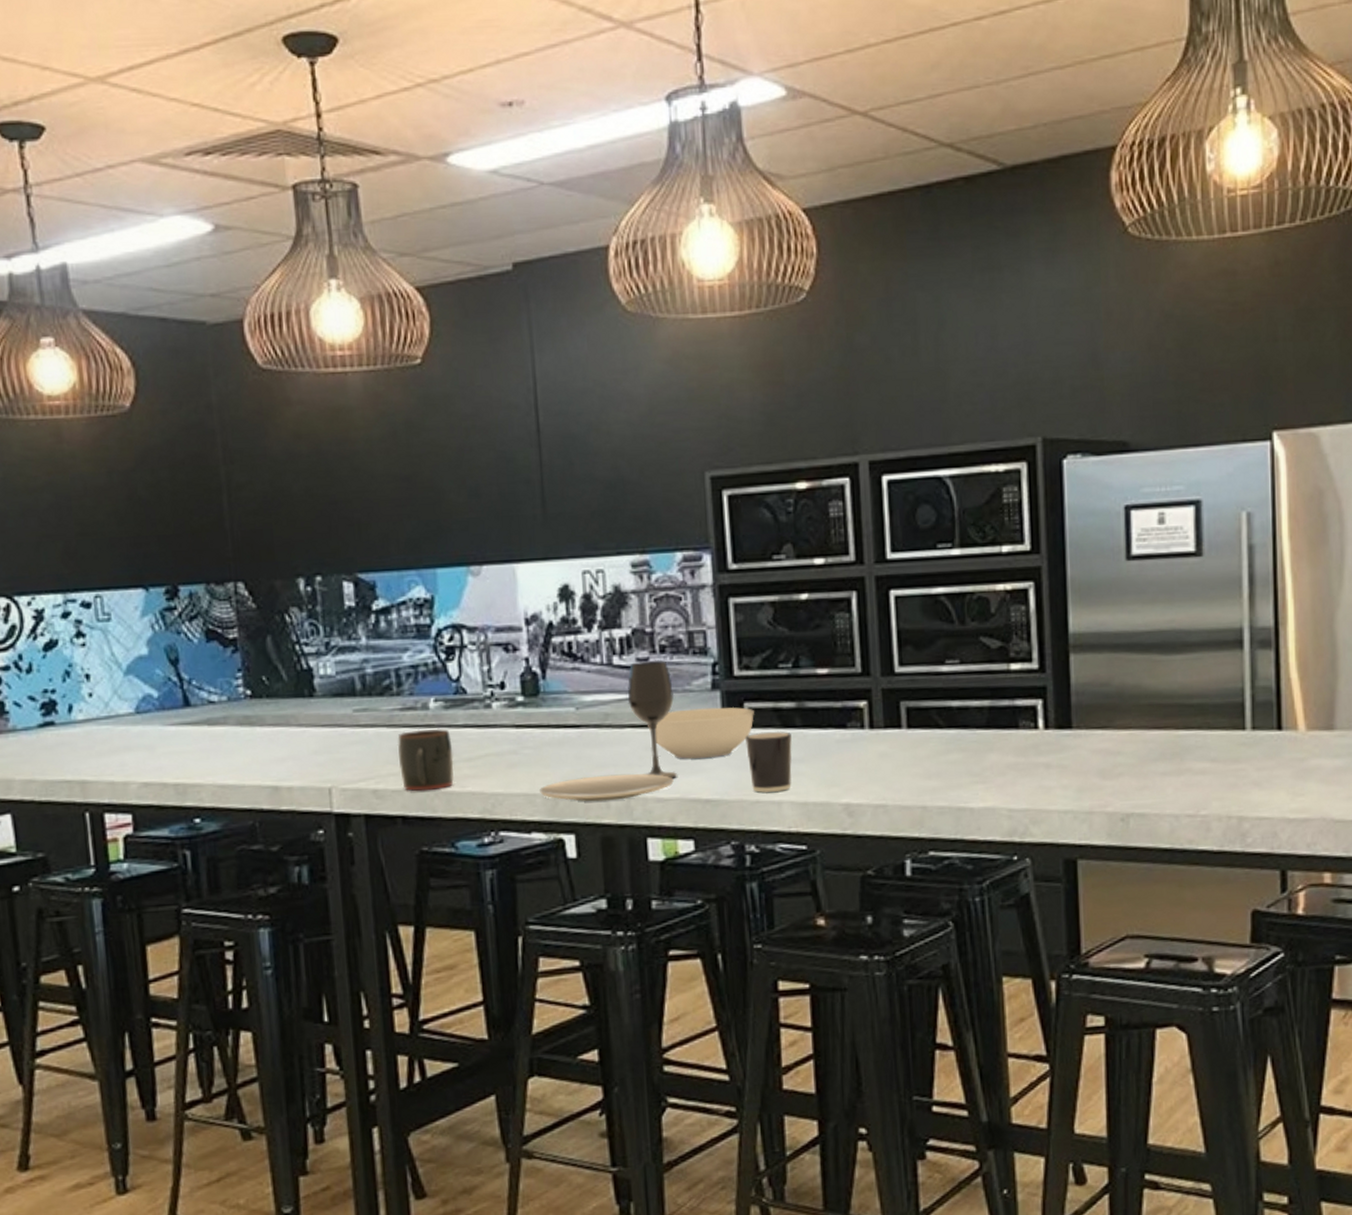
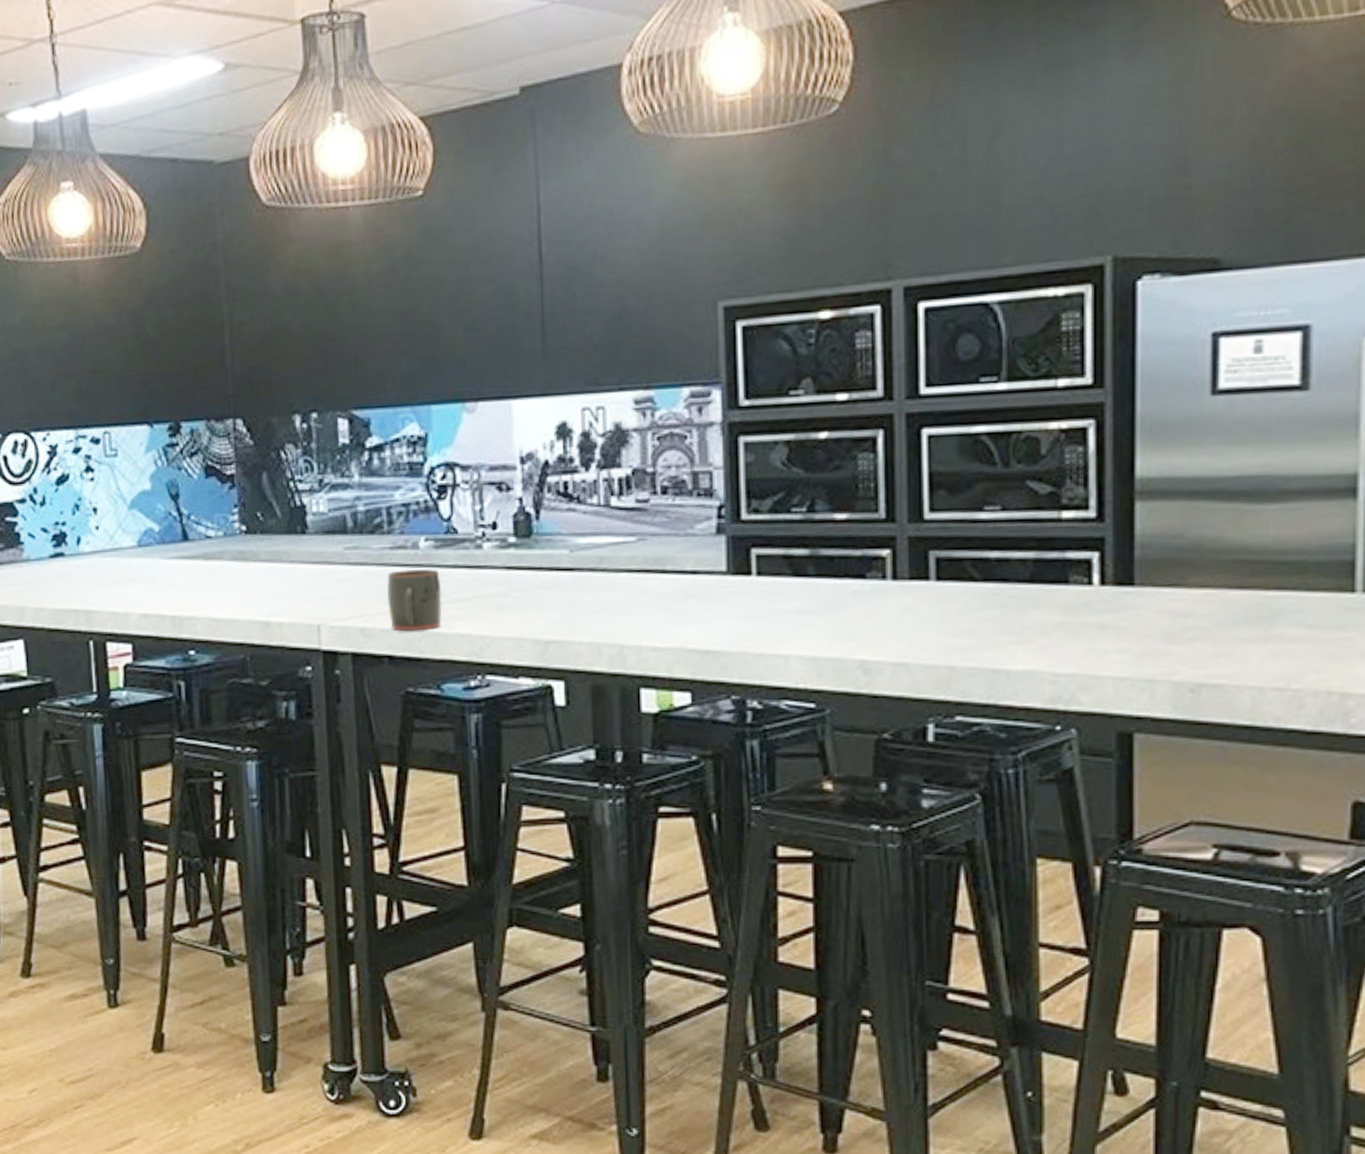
plate: present [540,773,674,802] -> none [529,620,671,648]
wine glass: present [627,660,677,778] -> none [625,501,676,627]
bowl: present [648,707,755,759] -> none [646,553,764,607]
mug: present [745,731,792,793] -> none [752,580,803,645]

